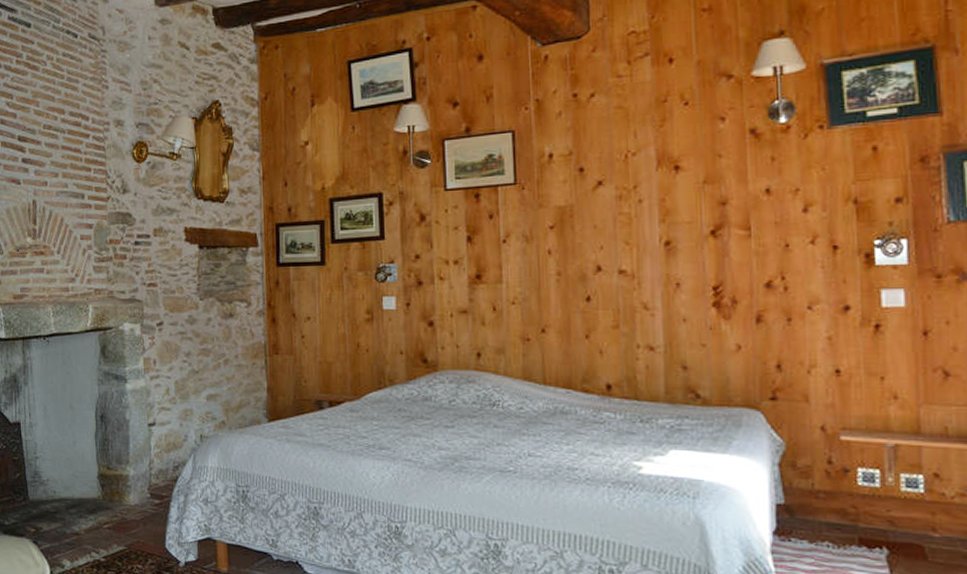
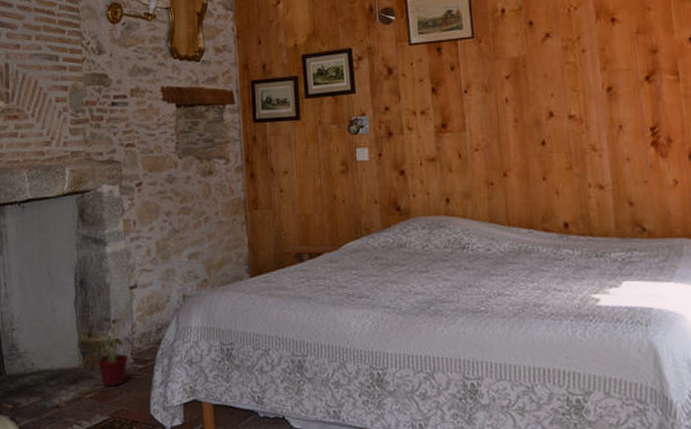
potted plant: none [106,451,150,519] -> present [87,316,133,387]

